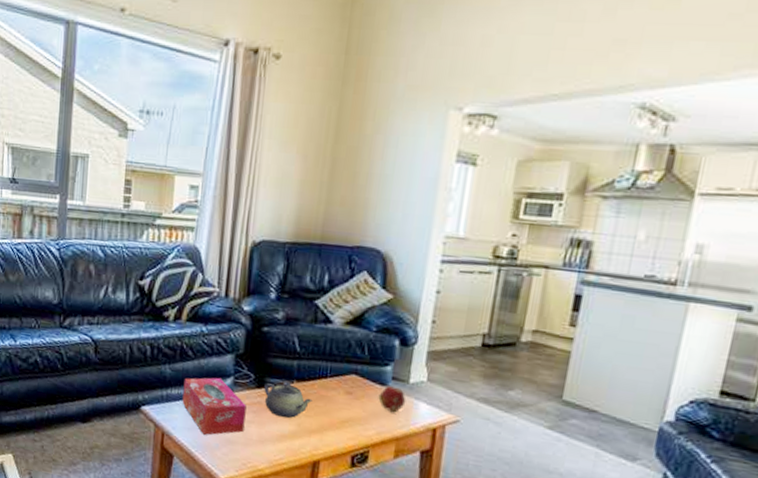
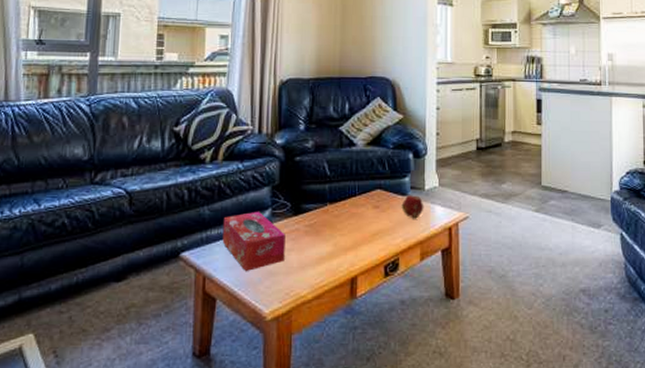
teapot: present [264,382,312,418] -> none [301,206,345,241]

